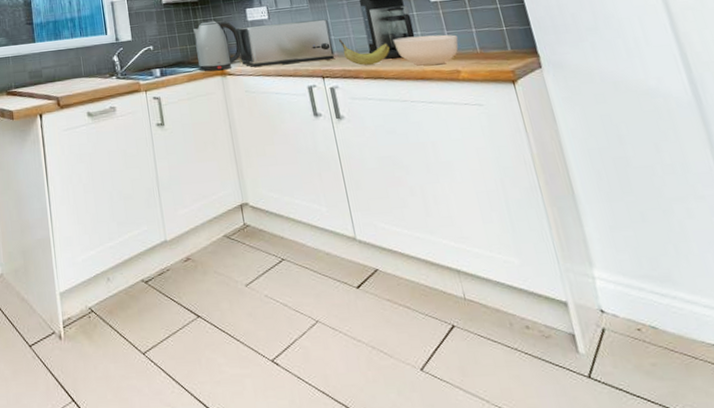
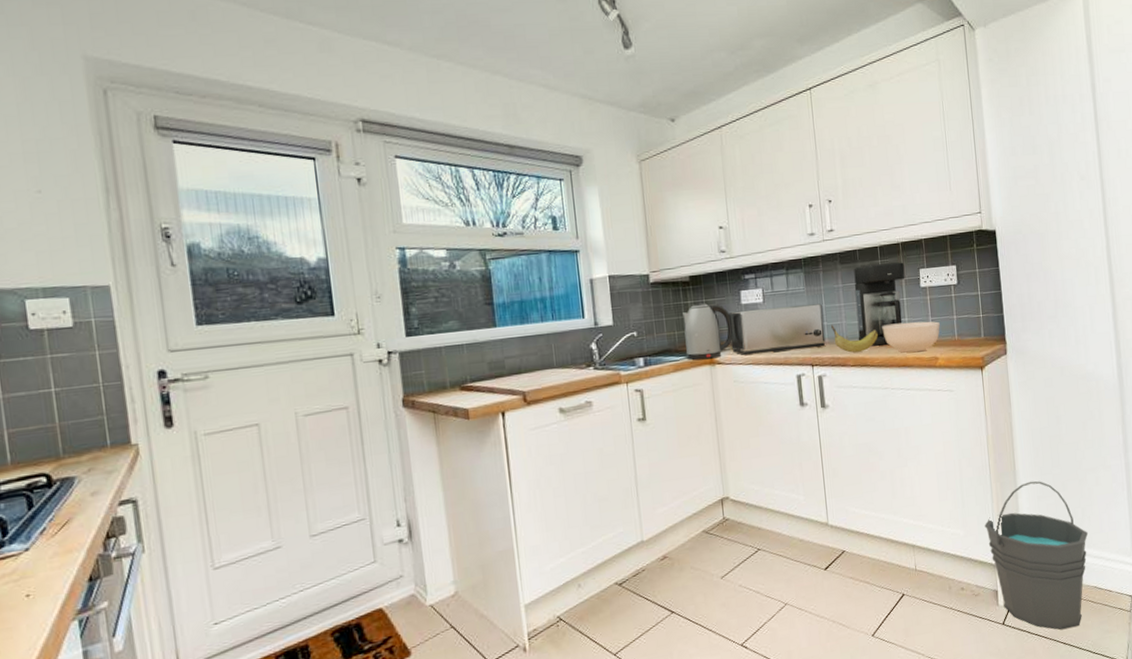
bucket: none [544,207,702,396] -> present [984,481,1089,630]

